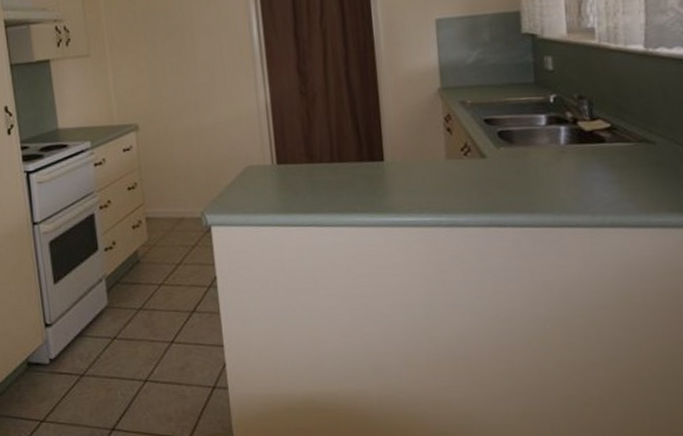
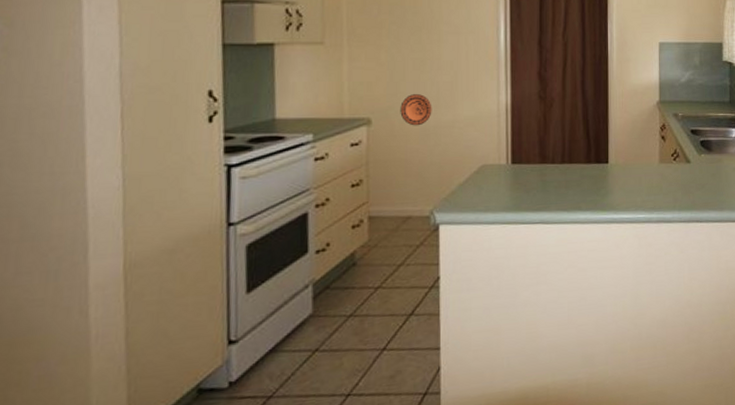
decorative plate: none [163,98,193,130] -> present [400,94,432,126]

